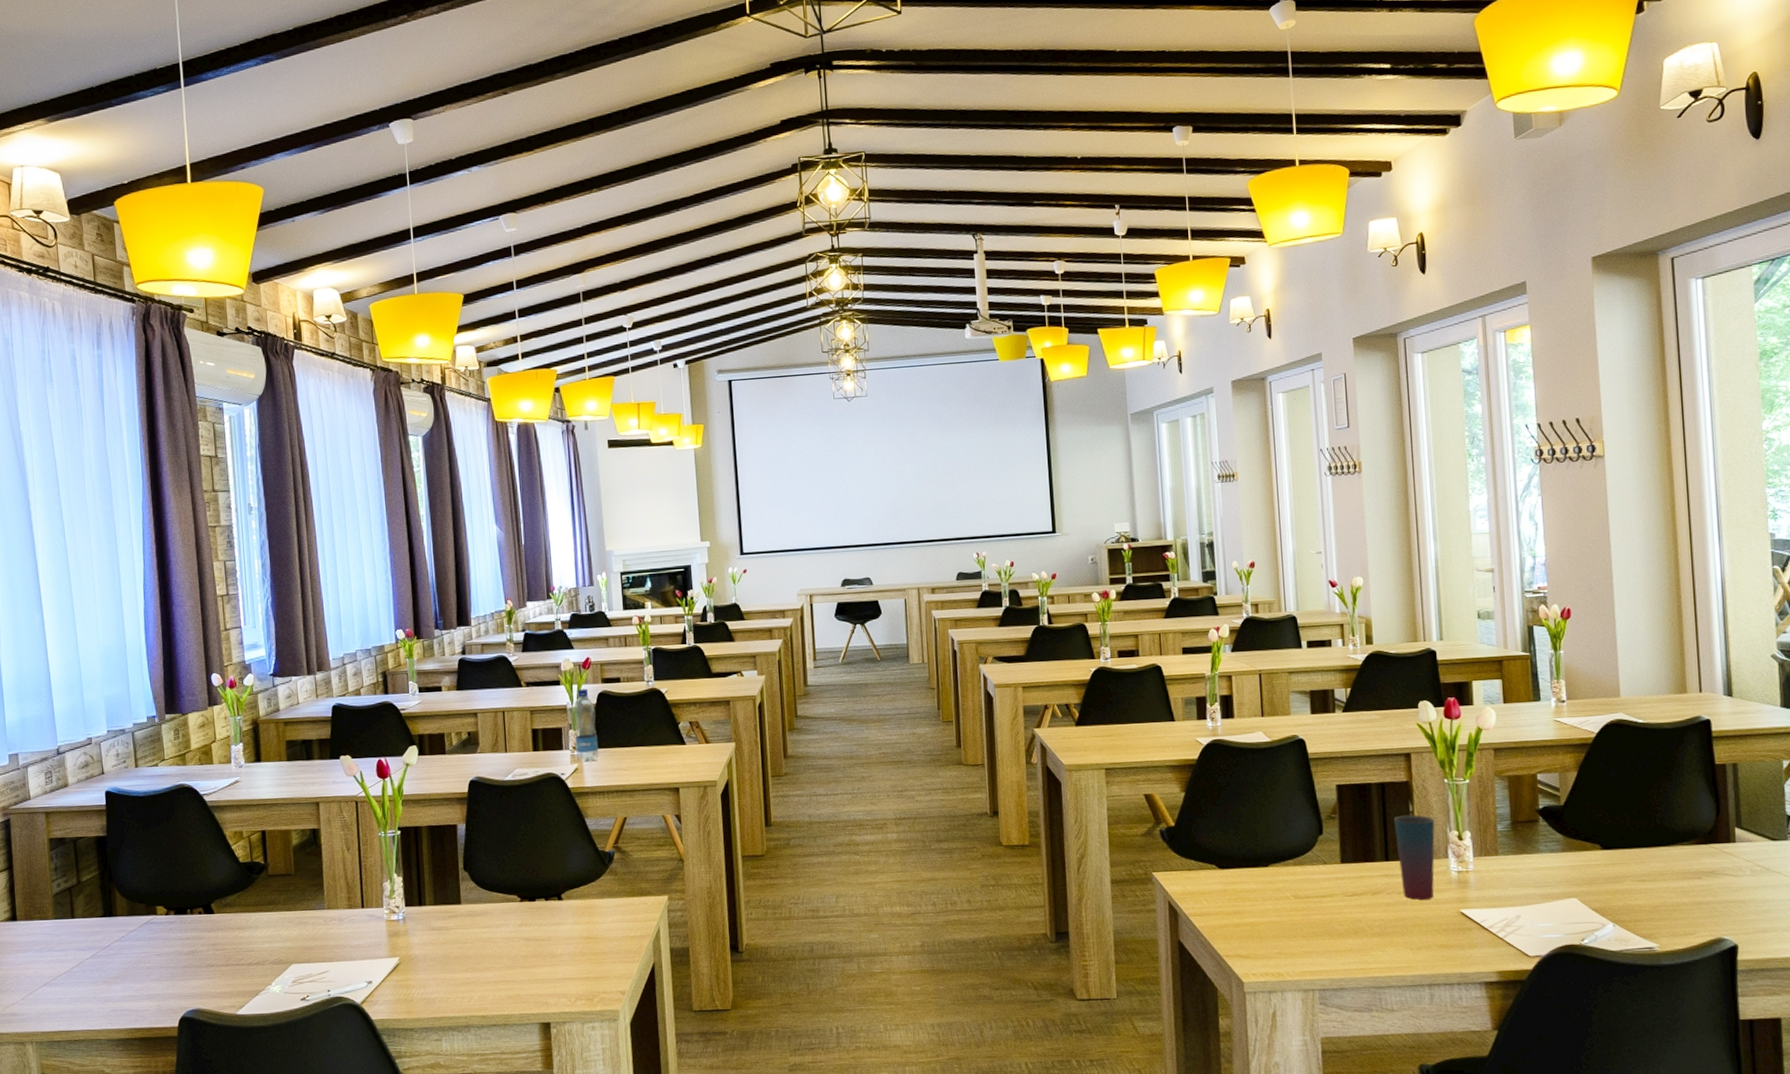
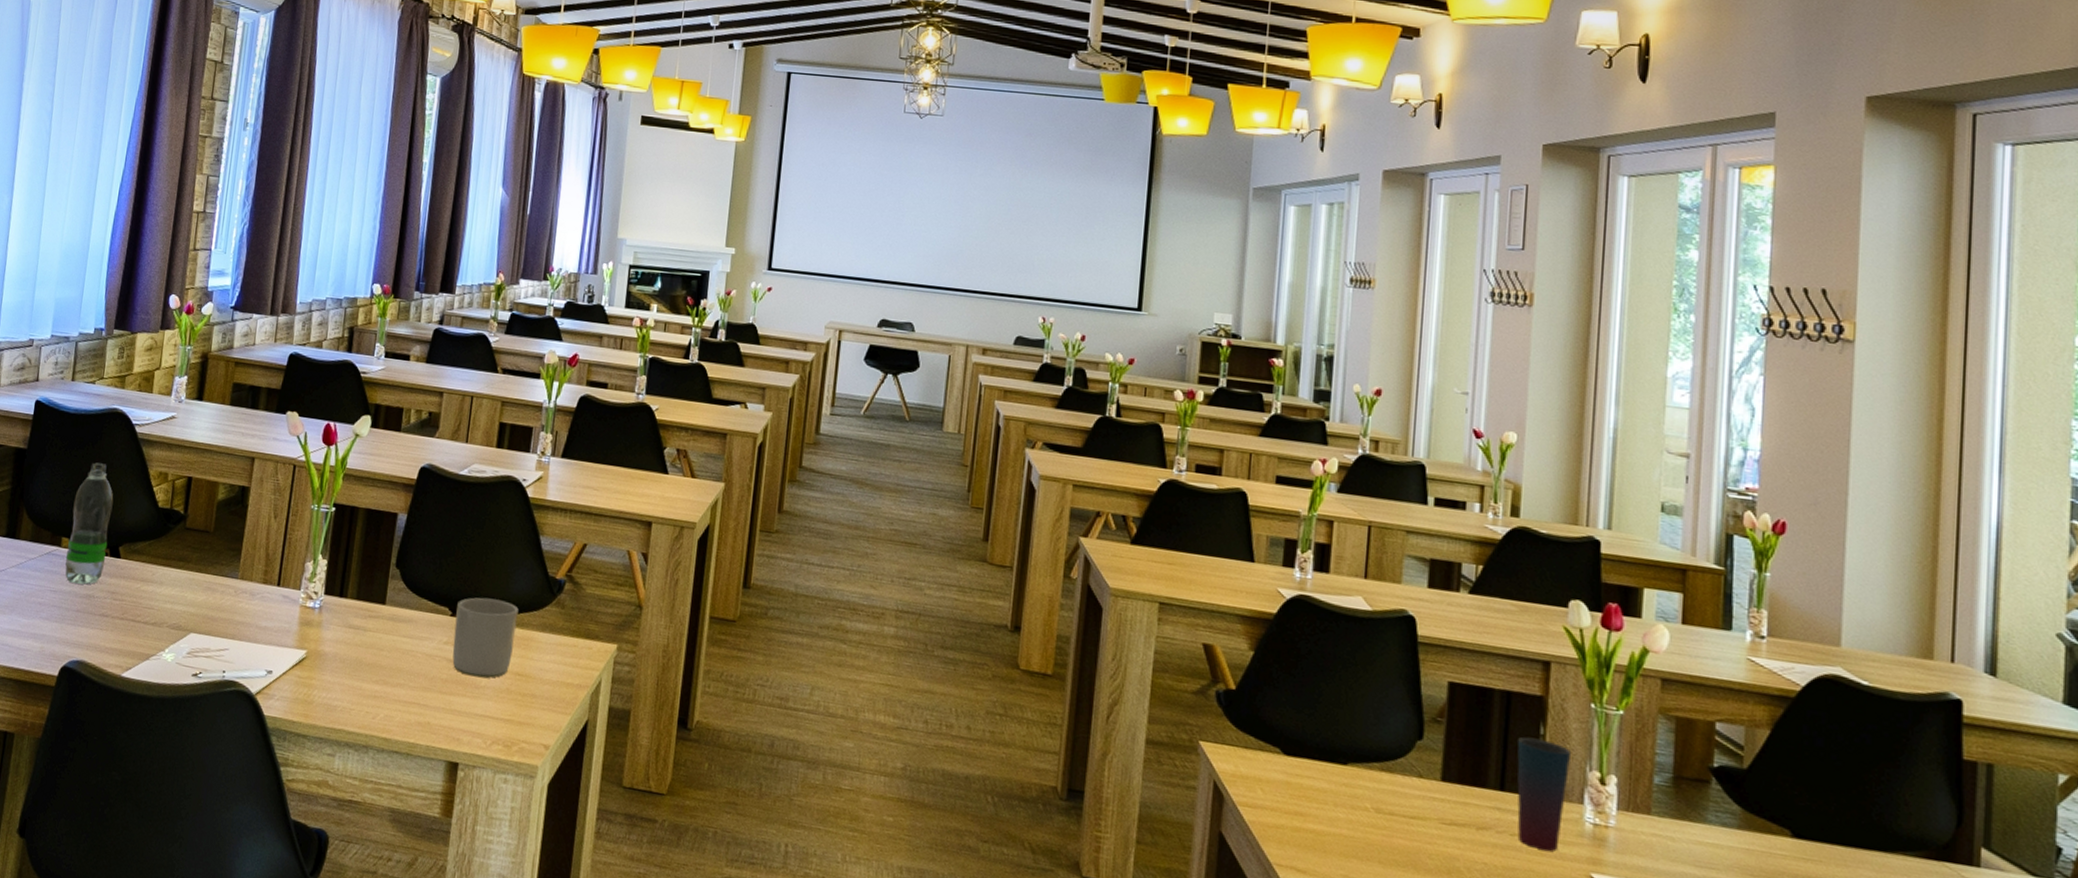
bottle: none [160,834,201,944] -> present [65,462,114,585]
mug: none [524,879,580,948] -> present [452,597,519,678]
bottle: present [573,688,599,763] -> none [543,387,574,474]

